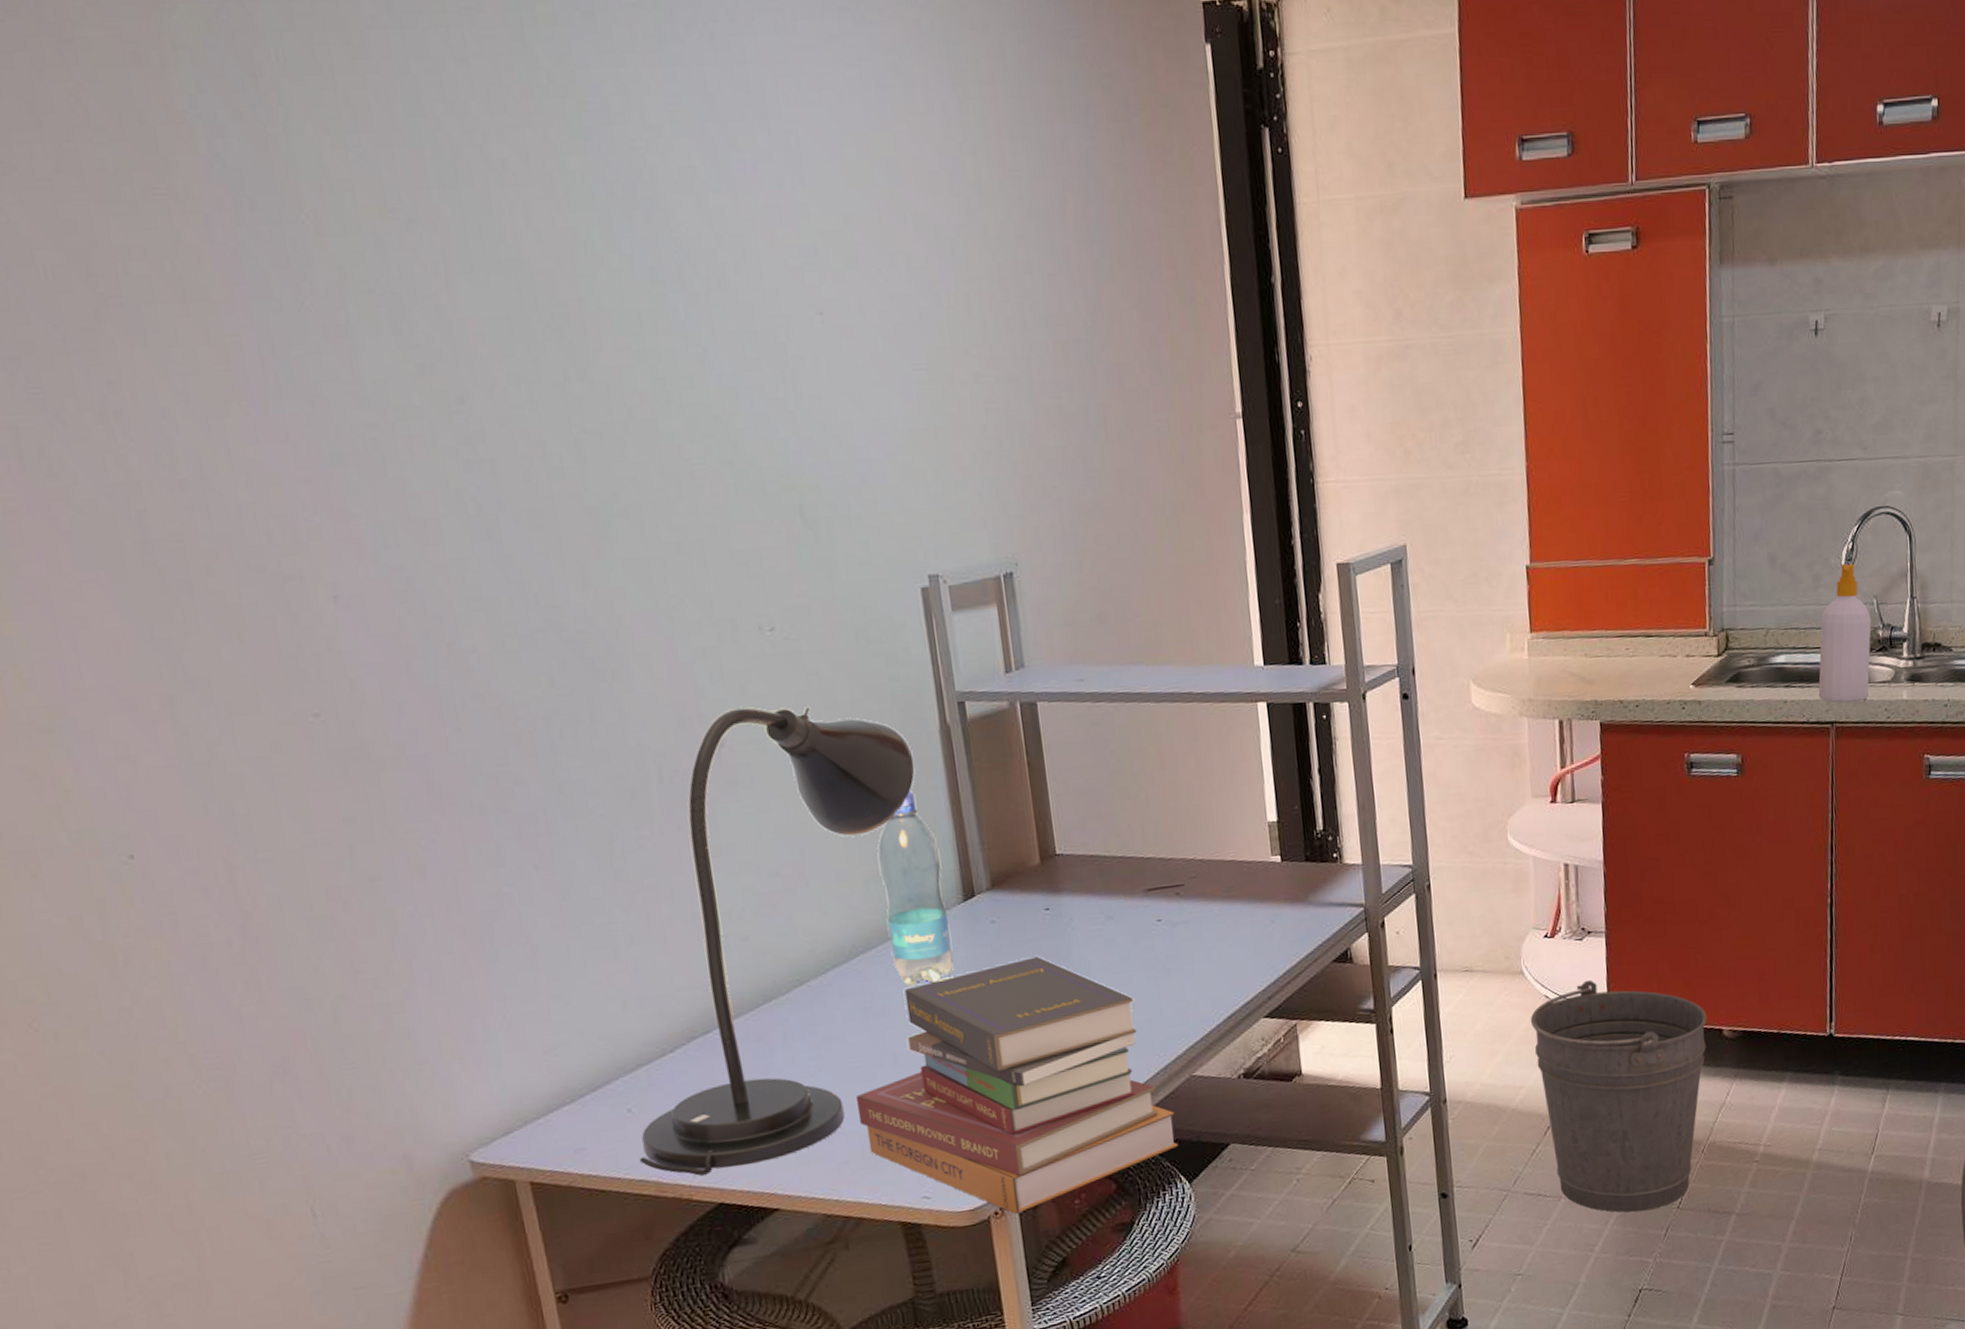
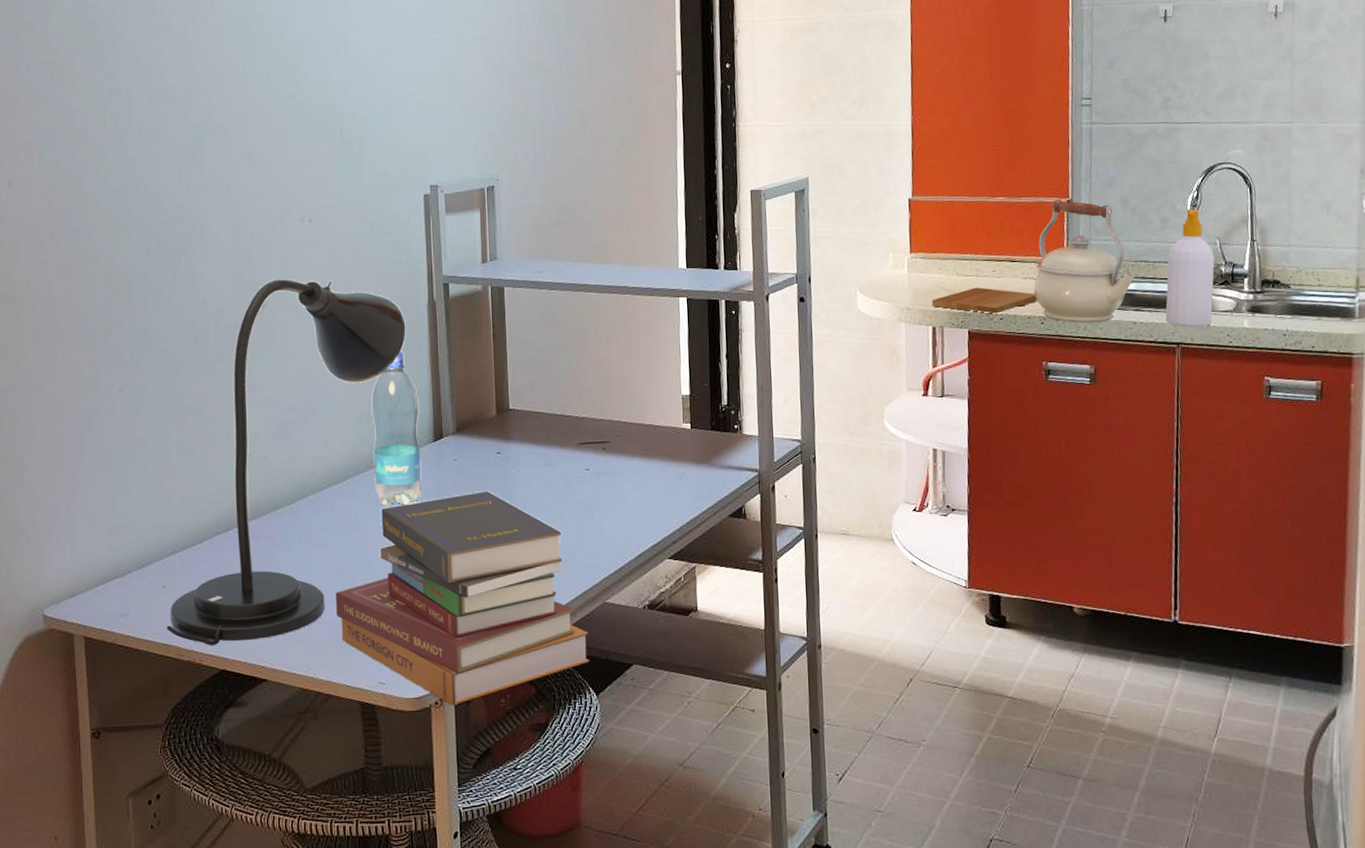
bucket: present [1530,979,1707,1212] -> none [898,551,1059,765]
cutting board: none [1557,669,1677,701] -> present [932,287,1037,314]
kettle: none [1672,559,1785,706] -> present [1033,200,1135,324]

